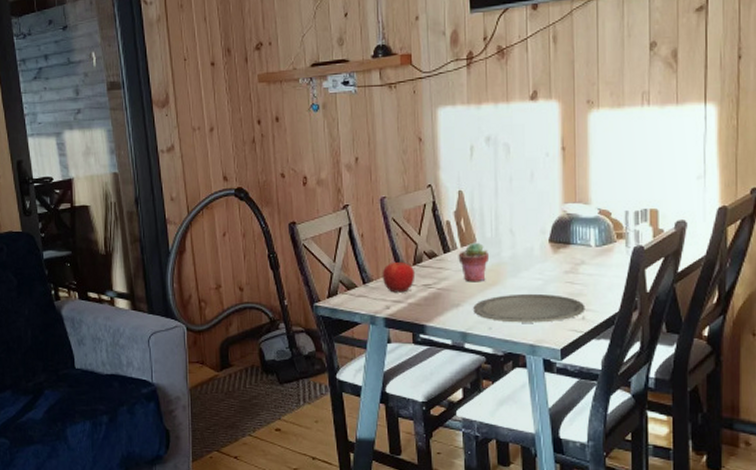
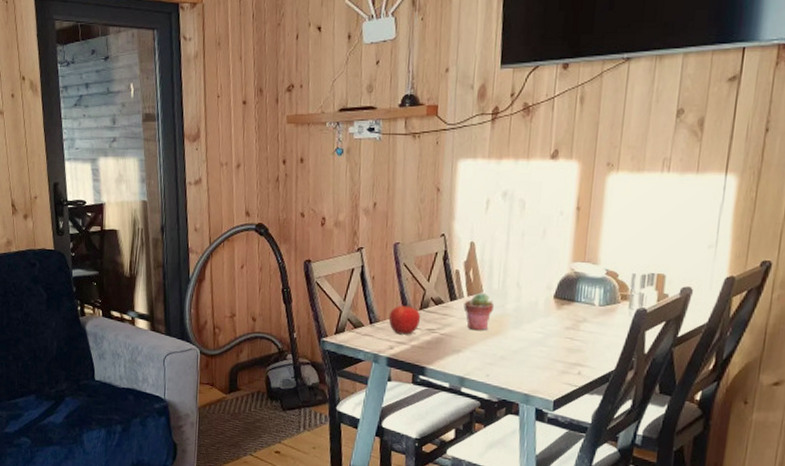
plate: present [473,293,586,323] -> none [473,345,583,375]

